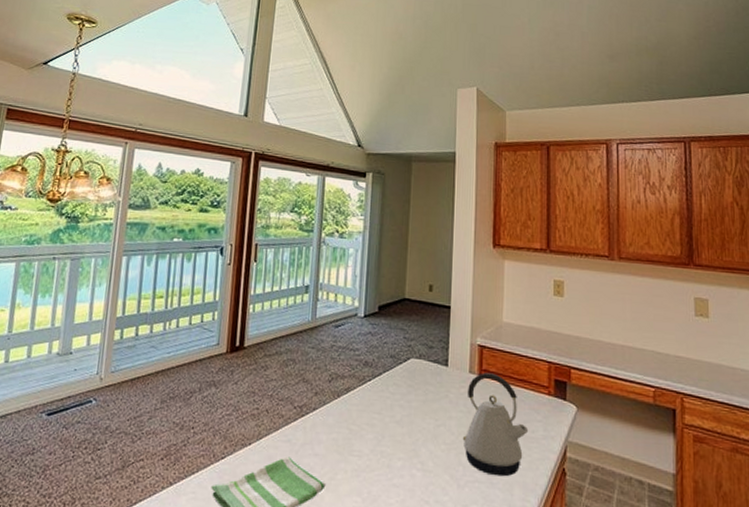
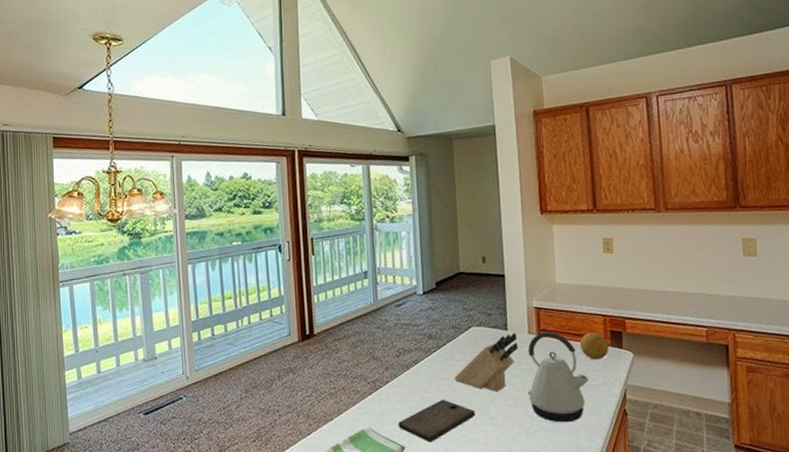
cutting board: none [320,434,405,483] -> present [398,399,475,443]
knife block: none [386,370,458,434] -> present [454,333,518,393]
fruit: none [521,379,551,410] -> present [579,332,609,360]

